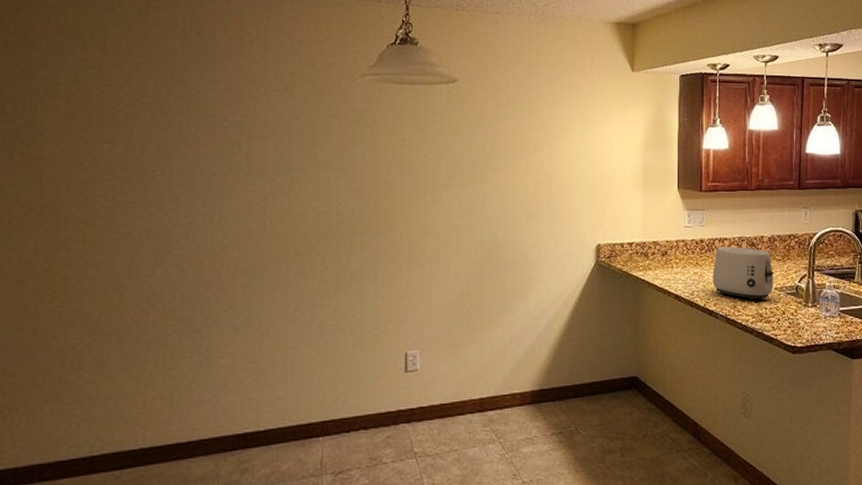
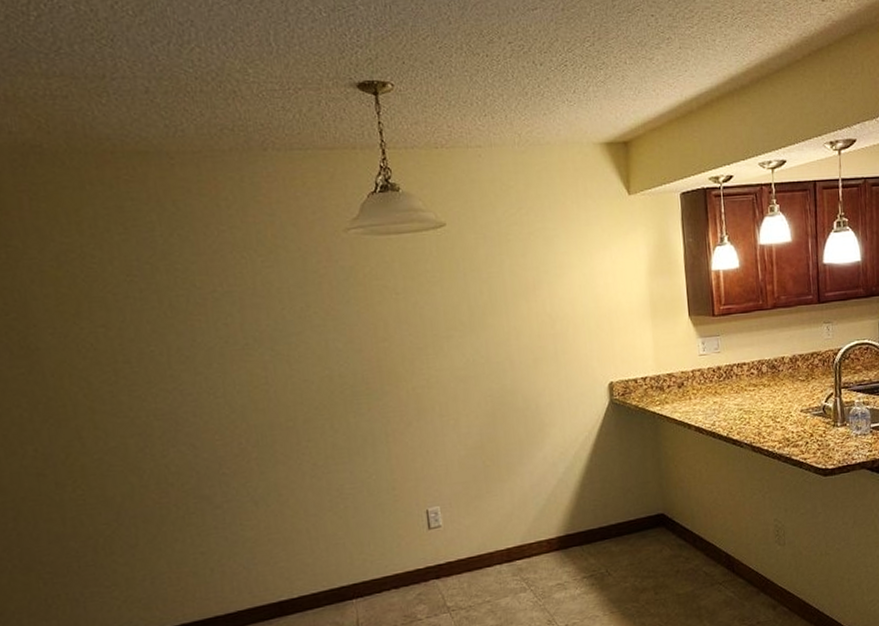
toaster: present [712,247,774,301] -> none [733,370,799,426]

